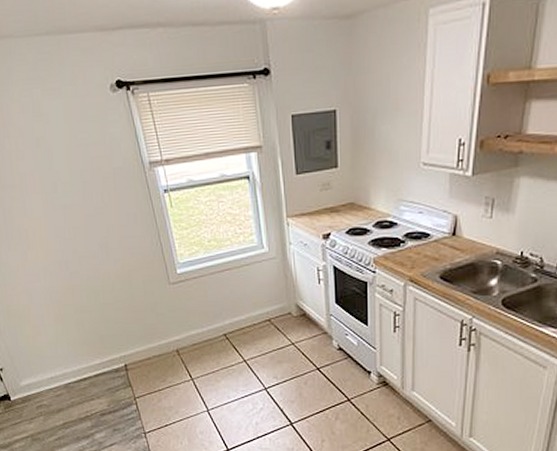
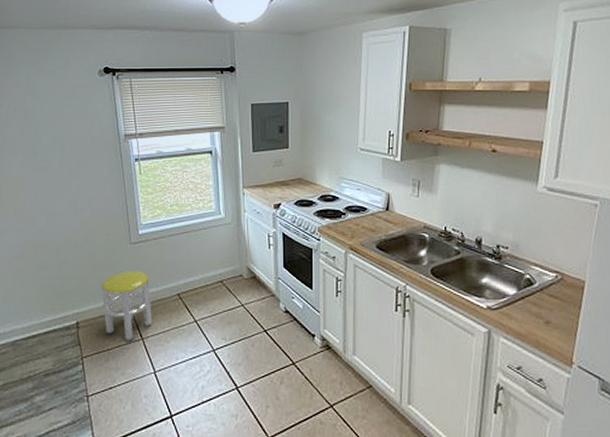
stool: none [144,311,202,382] -> present [100,270,153,341]

